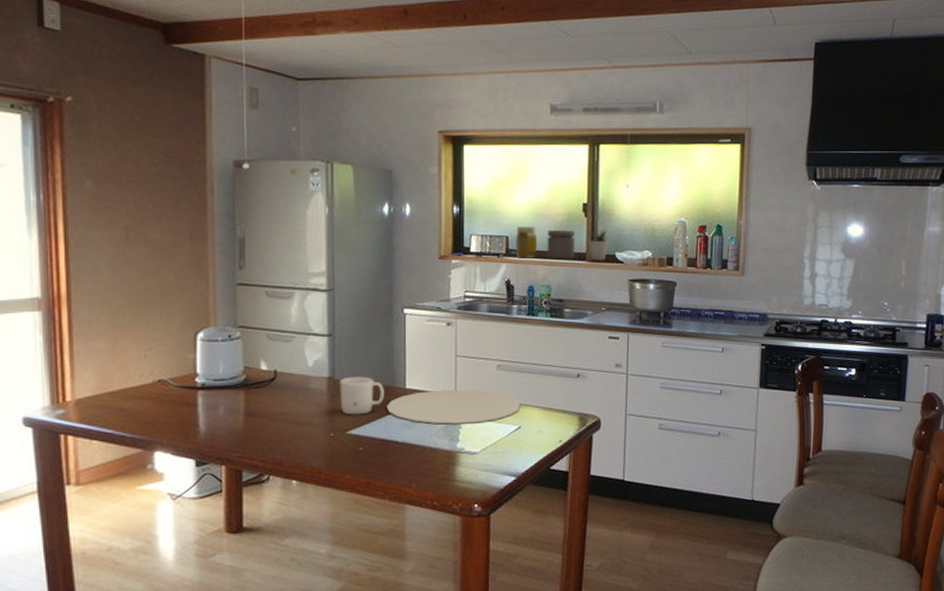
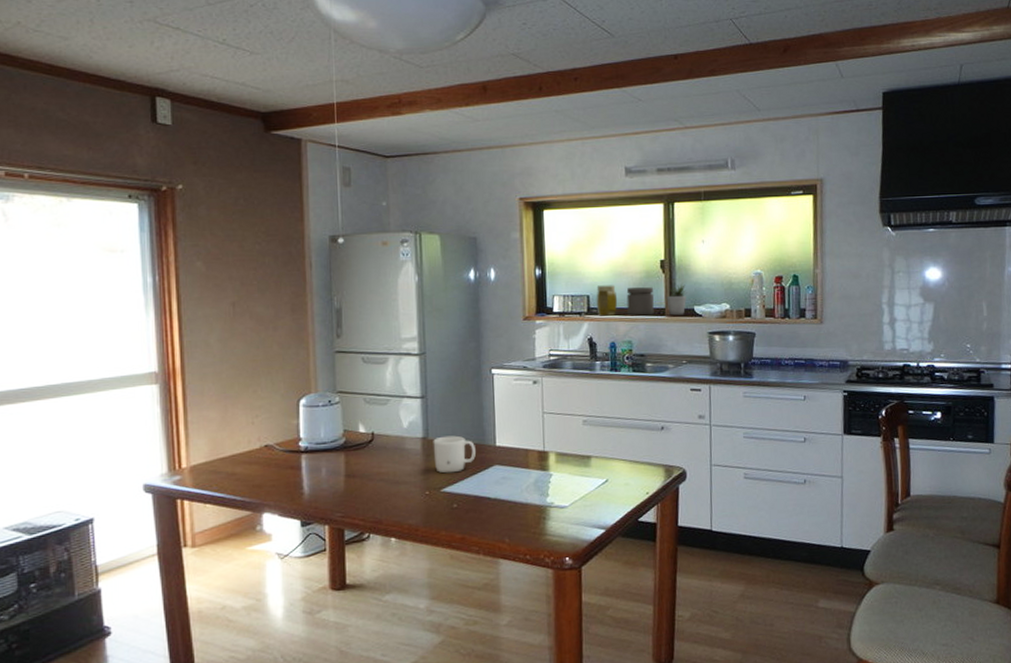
placemat: present [387,389,520,425] -> none [479,445,607,480]

